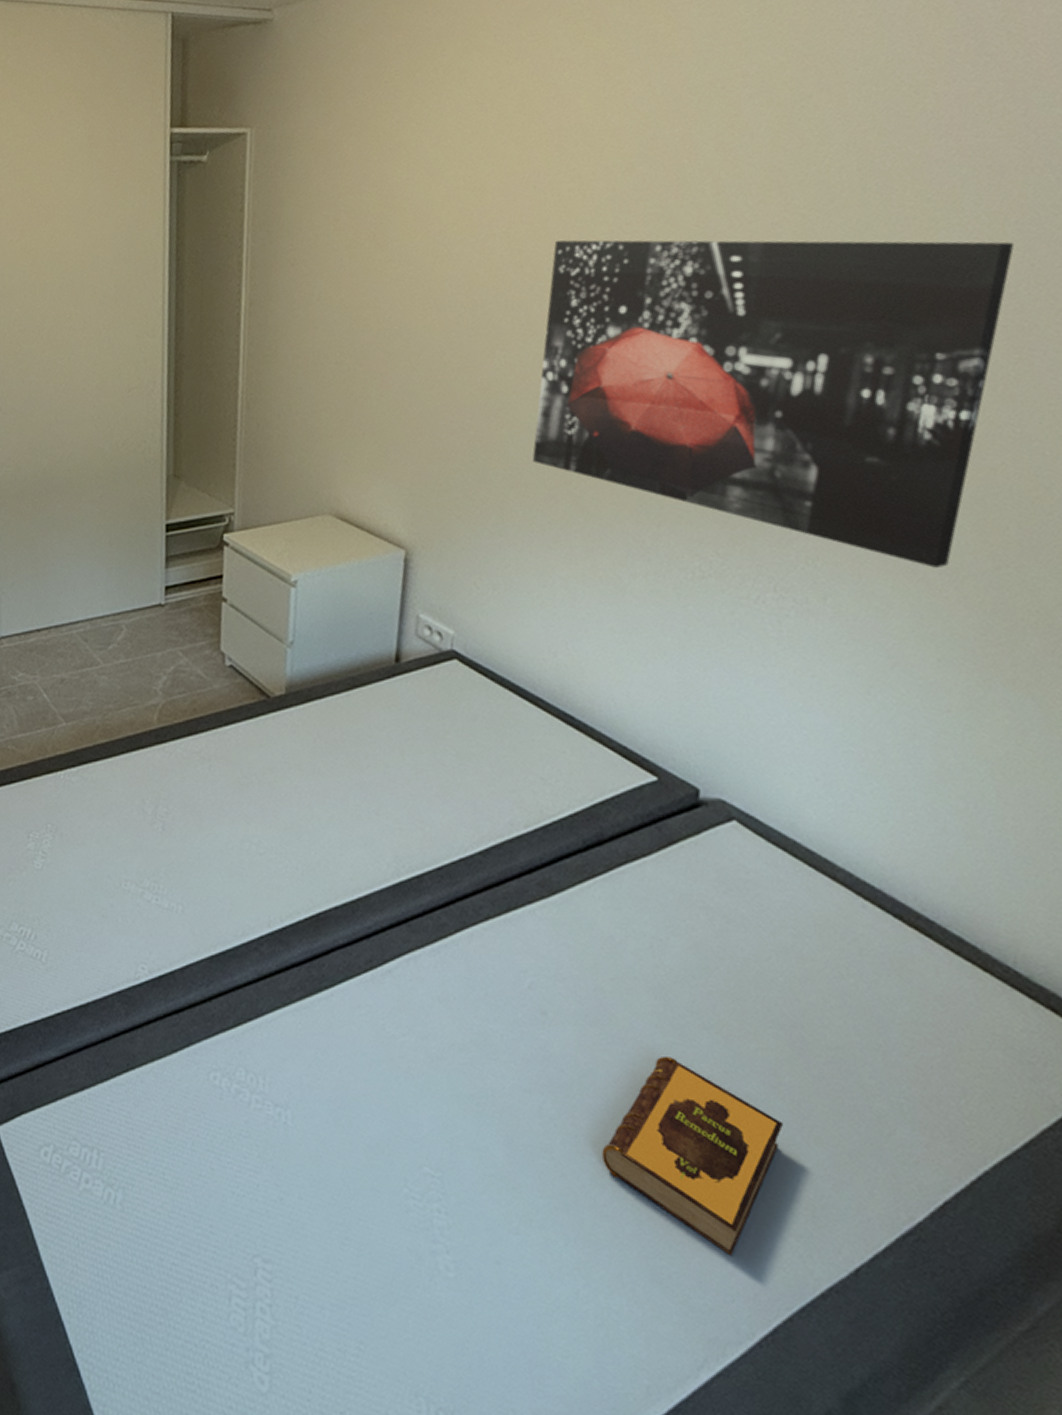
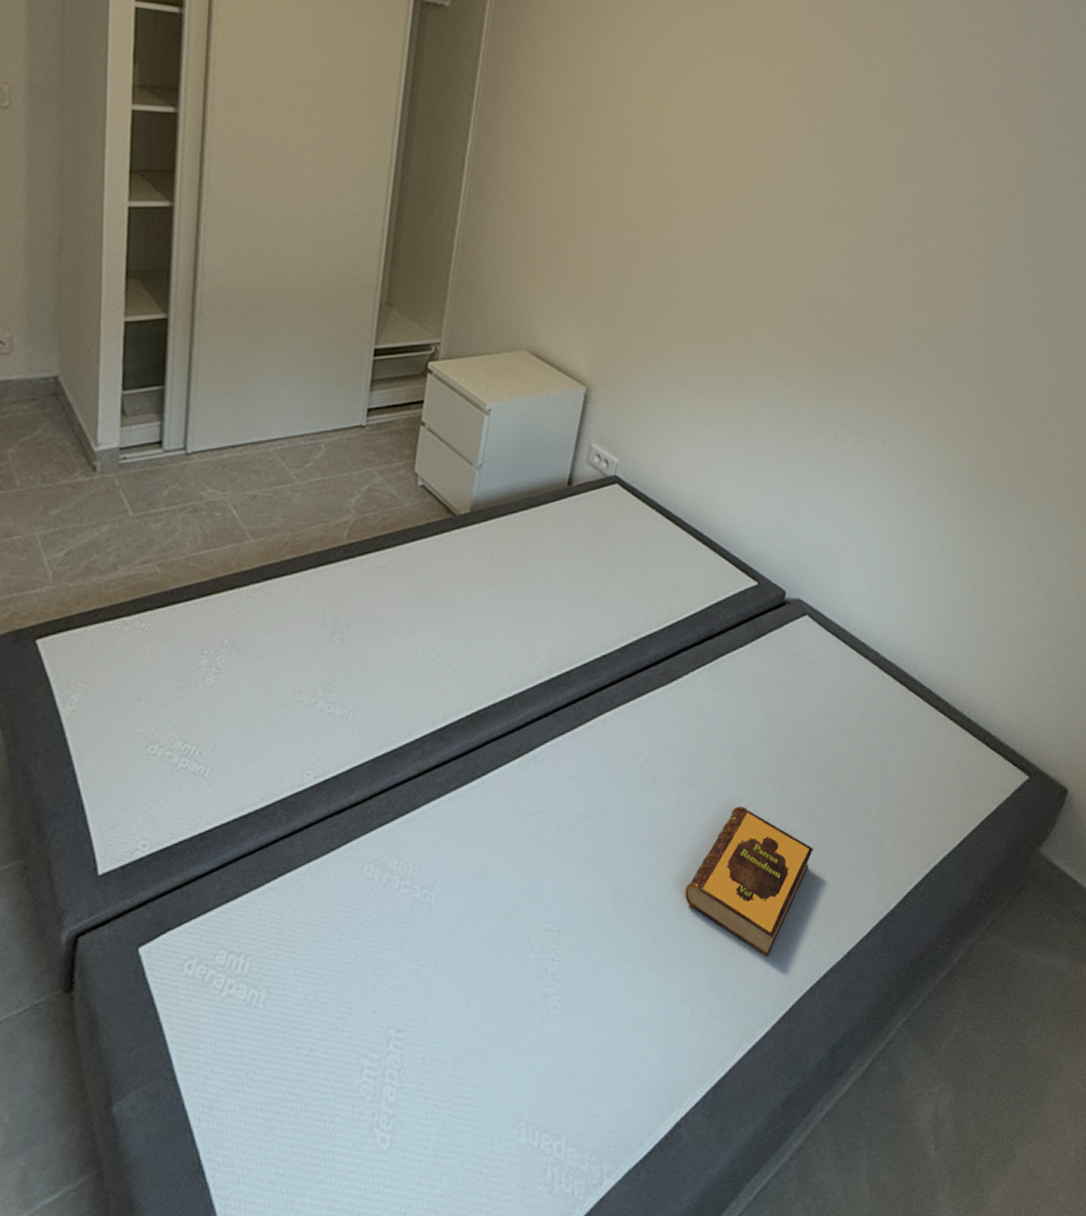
wall art: present [532,239,1015,568] -> none [694,133,1027,422]

